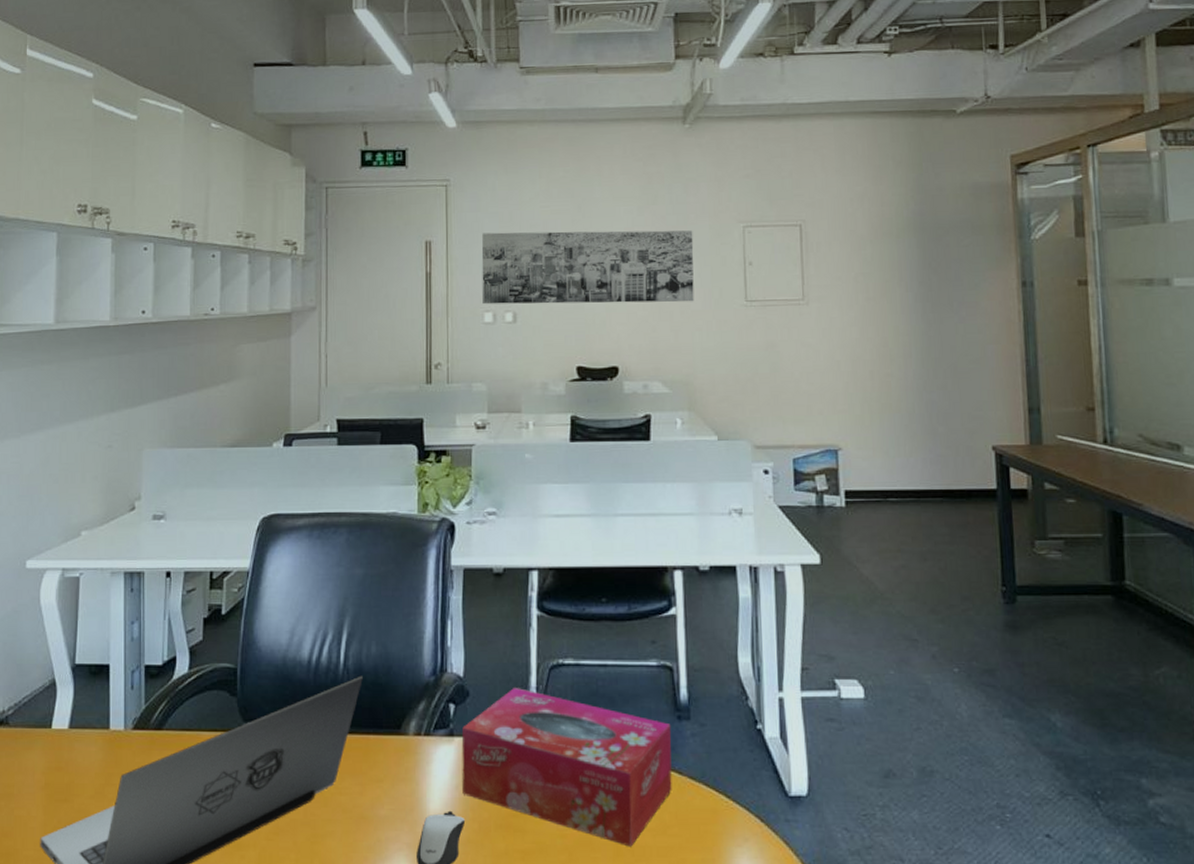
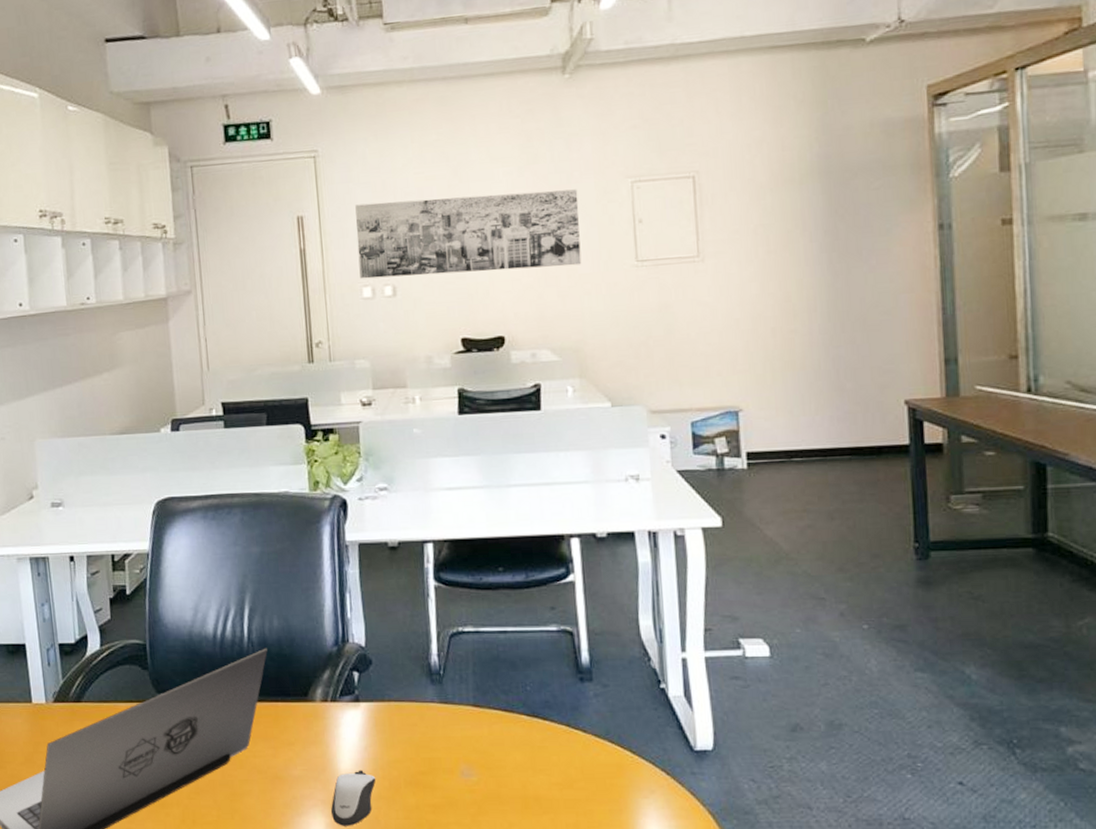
tissue box: present [461,688,672,847] -> none [367,655,577,800]

